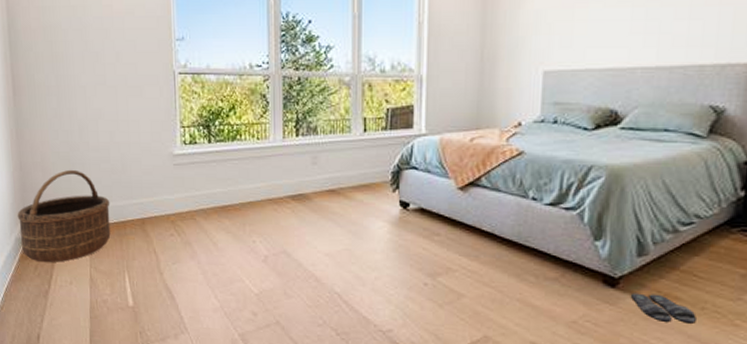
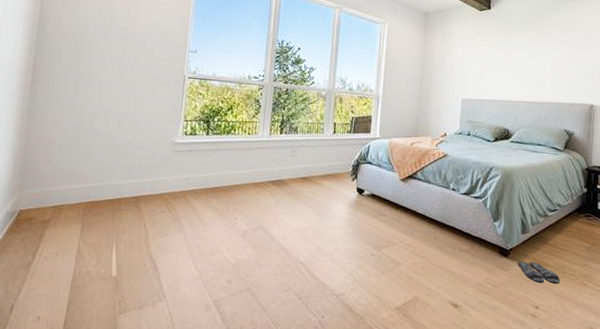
basket: present [17,169,111,263] -> none [11,151,109,236]

